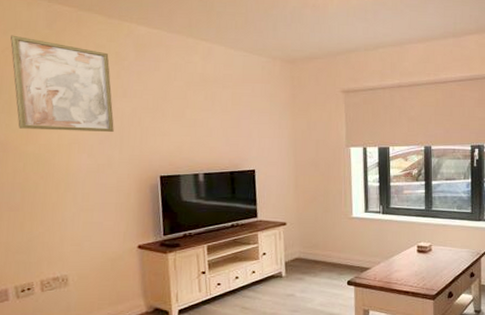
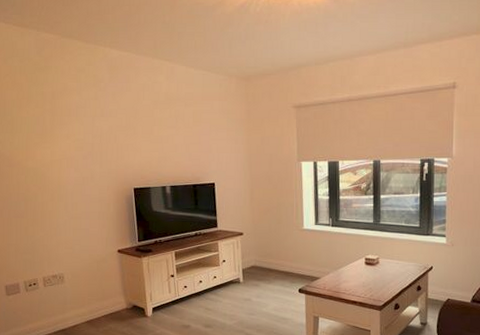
wall art: present [10,35,114,132] -> none [10,62,95,148]

